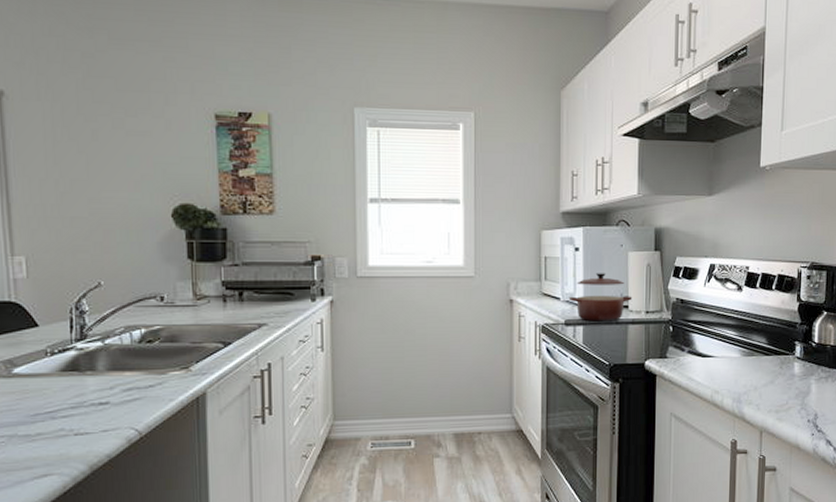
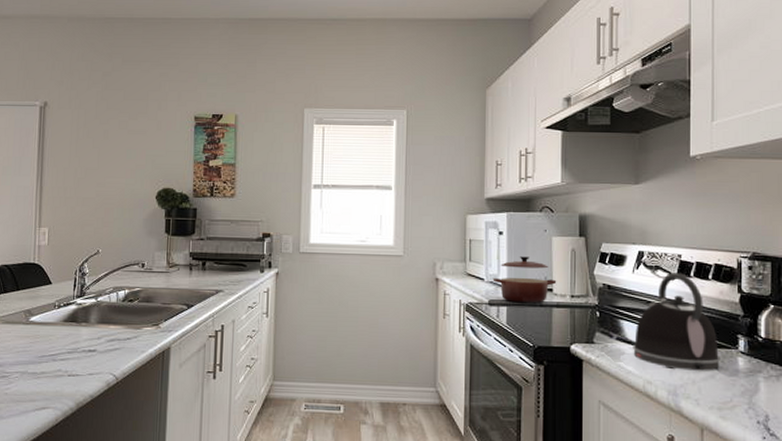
kettle: none [702,285,780,378] -> present [633,273,722,371]

